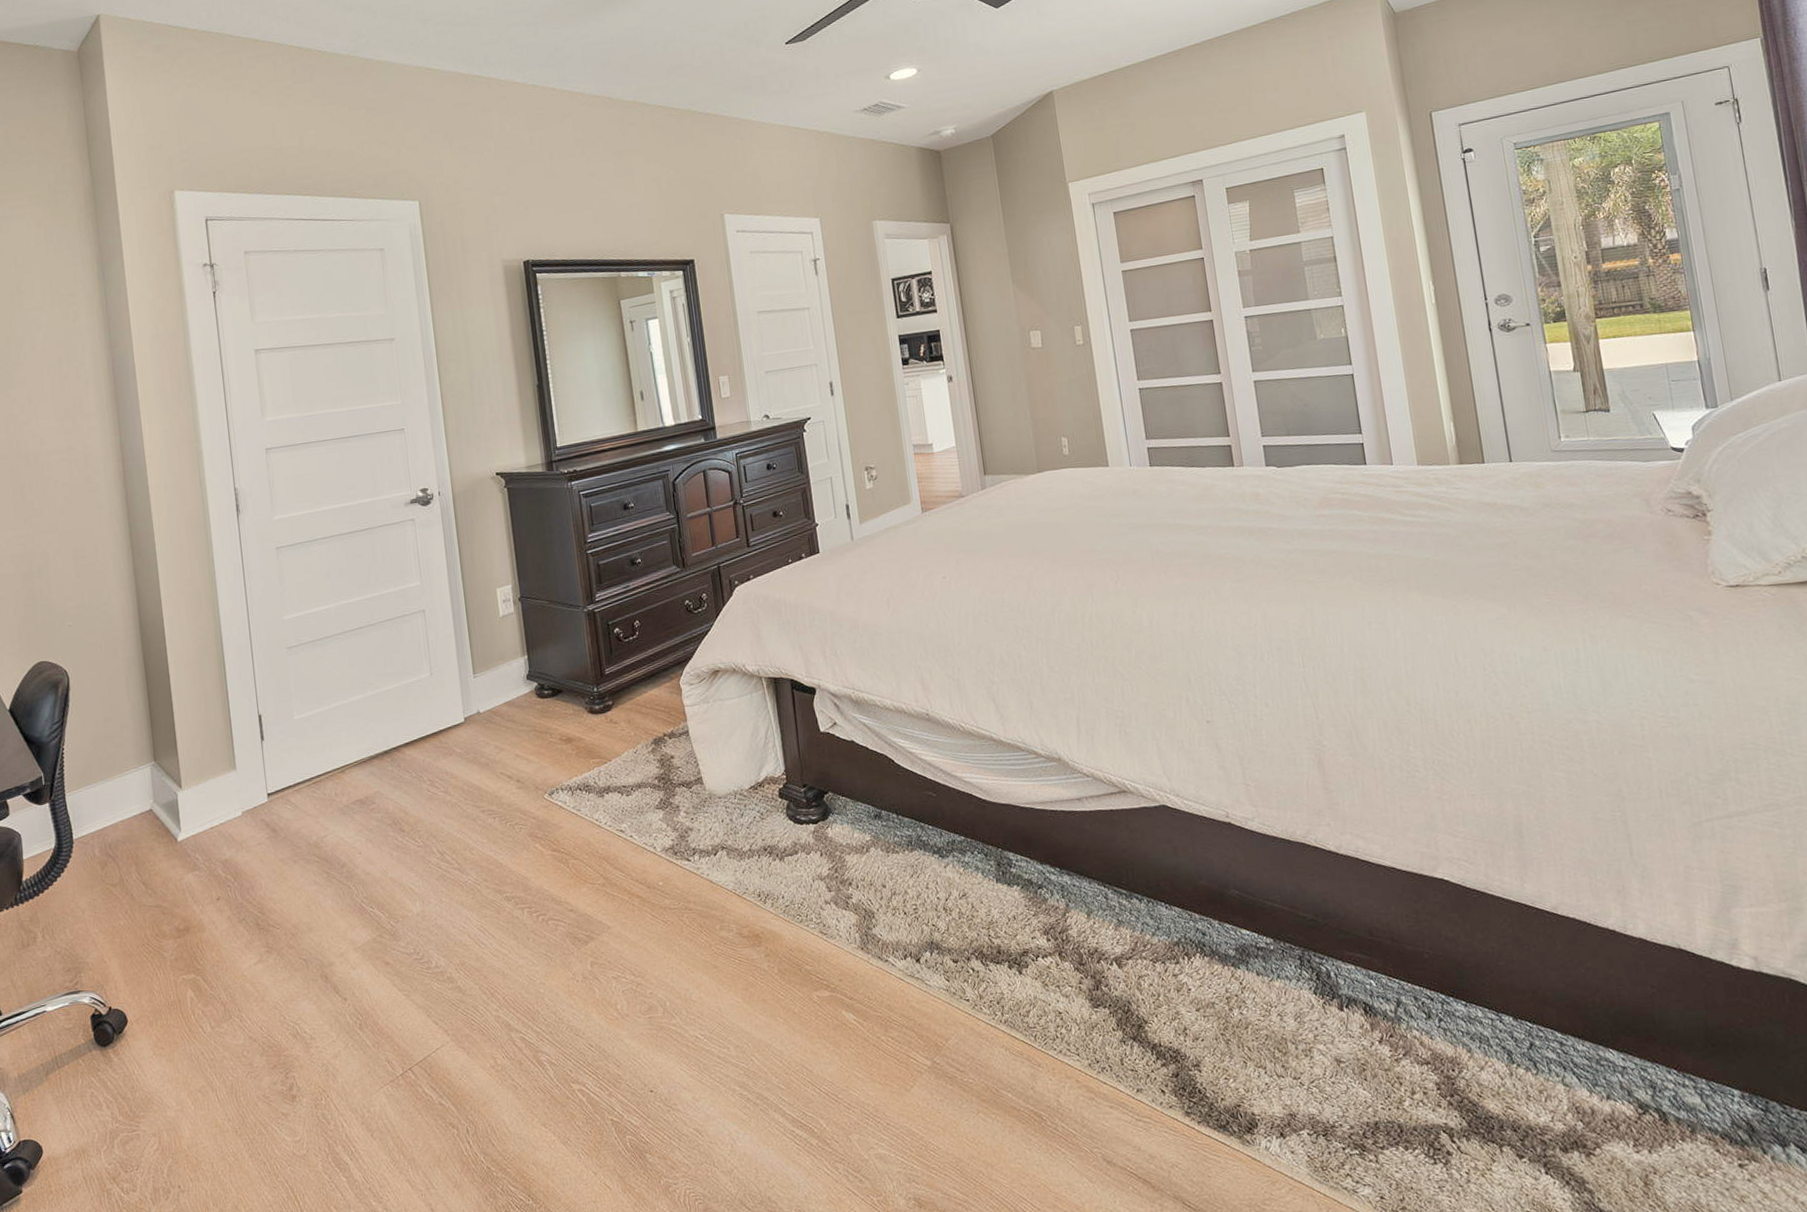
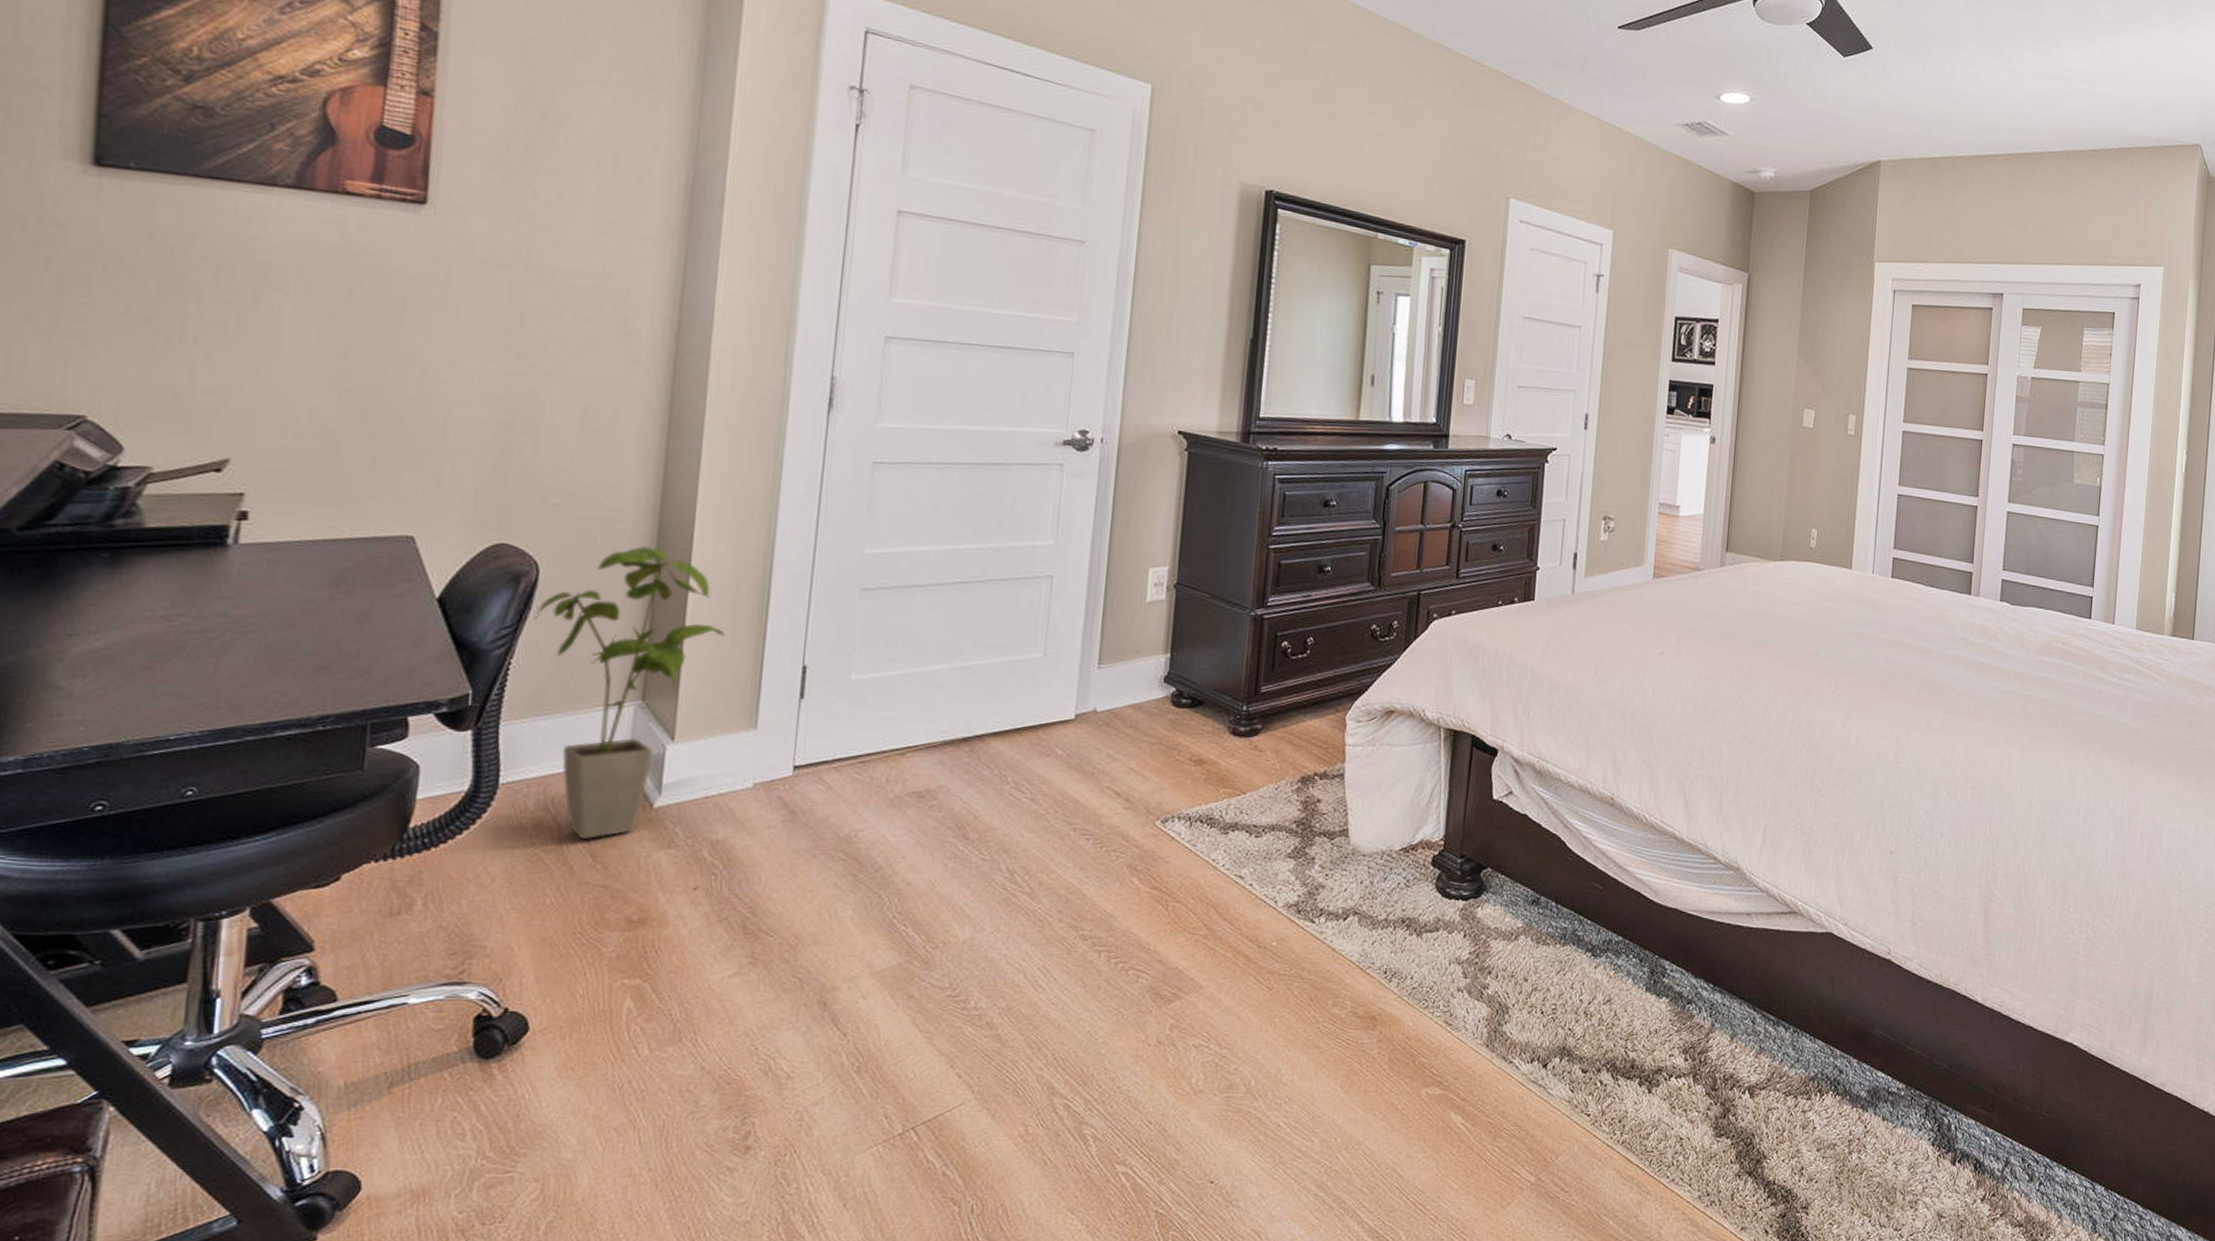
house plant: none [72,644,200,872] -> present [534,545,725,839]

